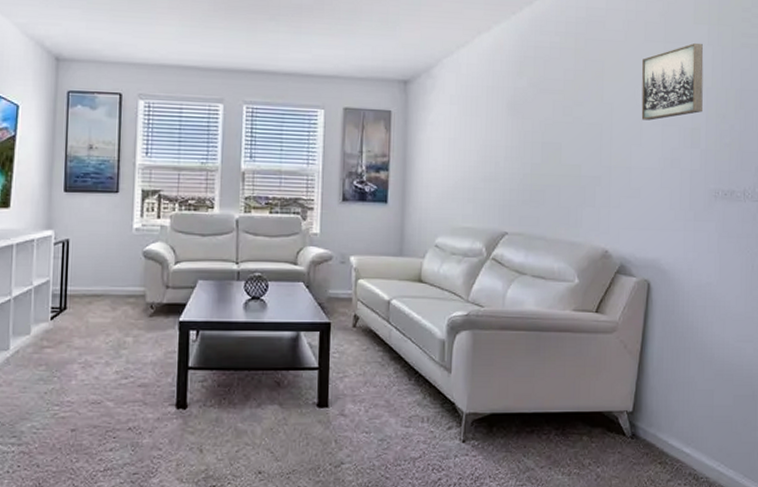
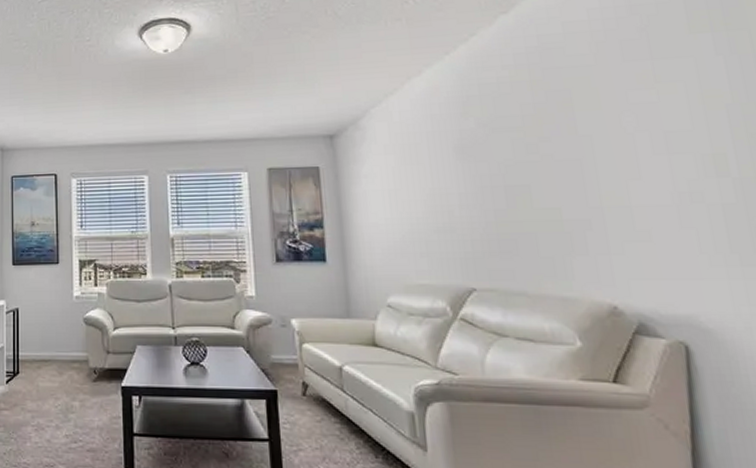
wall art: present [641,42,704,121] -> none [622,54,725,150]

